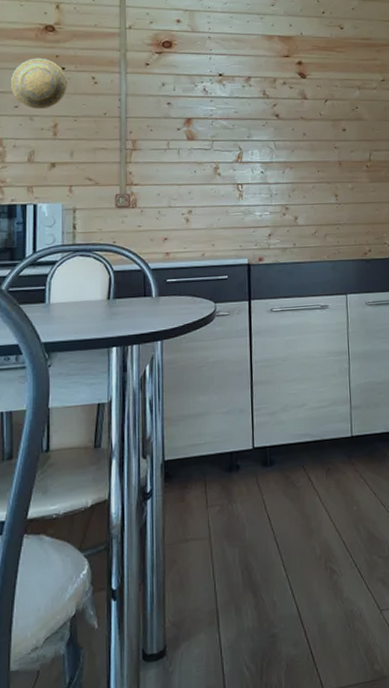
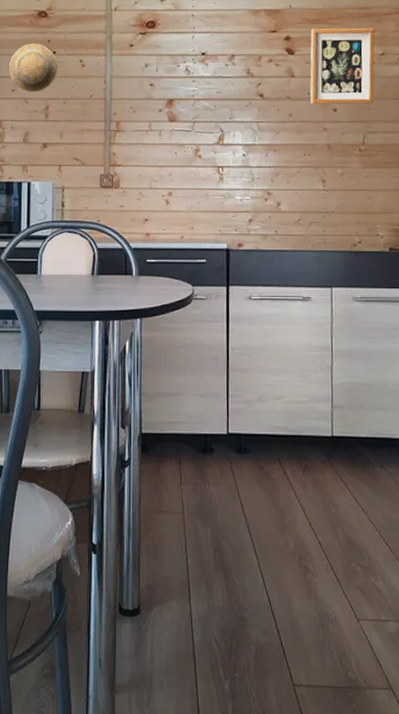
picture frame: none [320,55,377,125] -> present [310,28,375,105]

